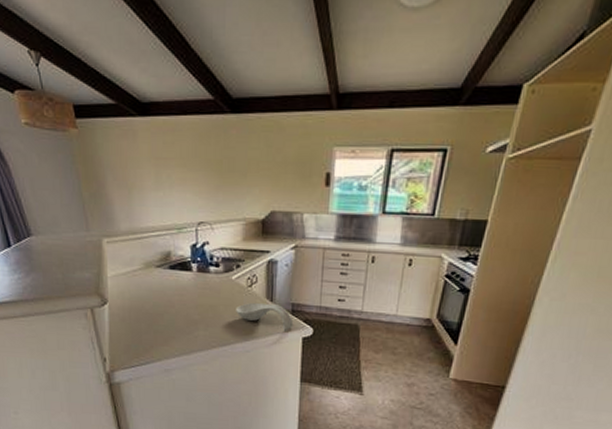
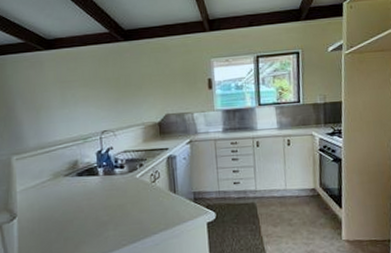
spoon rest: present [235,302,294,331] -> none [141,195,197,219]

